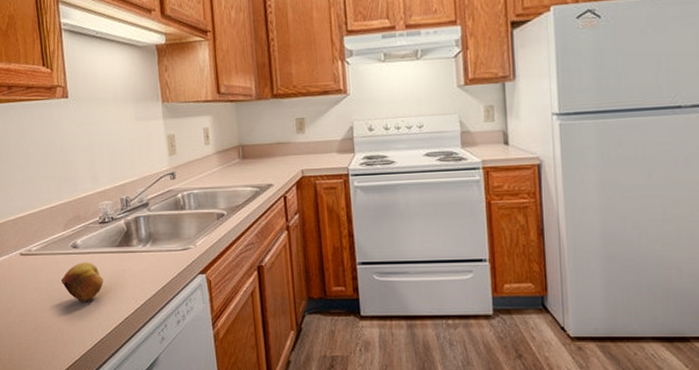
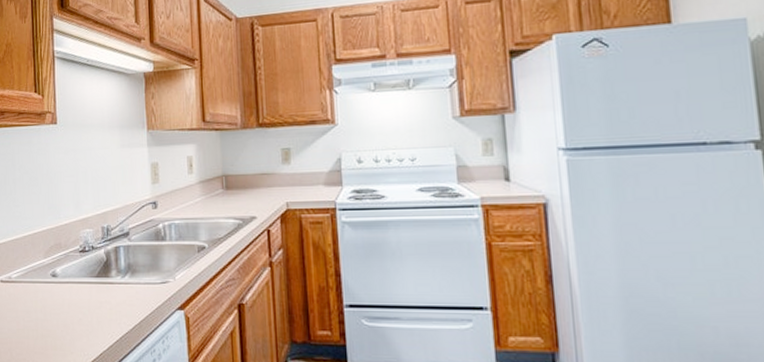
fruit: present [60,262,104,302] -> none [38,292,80,334]

